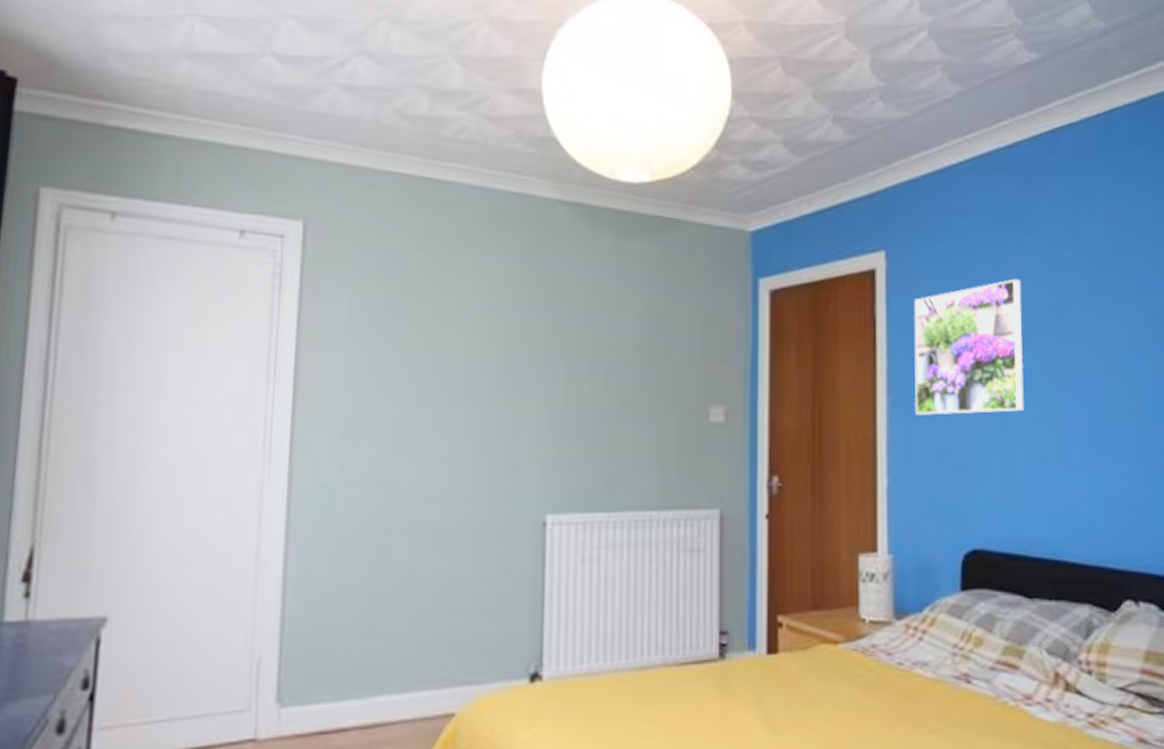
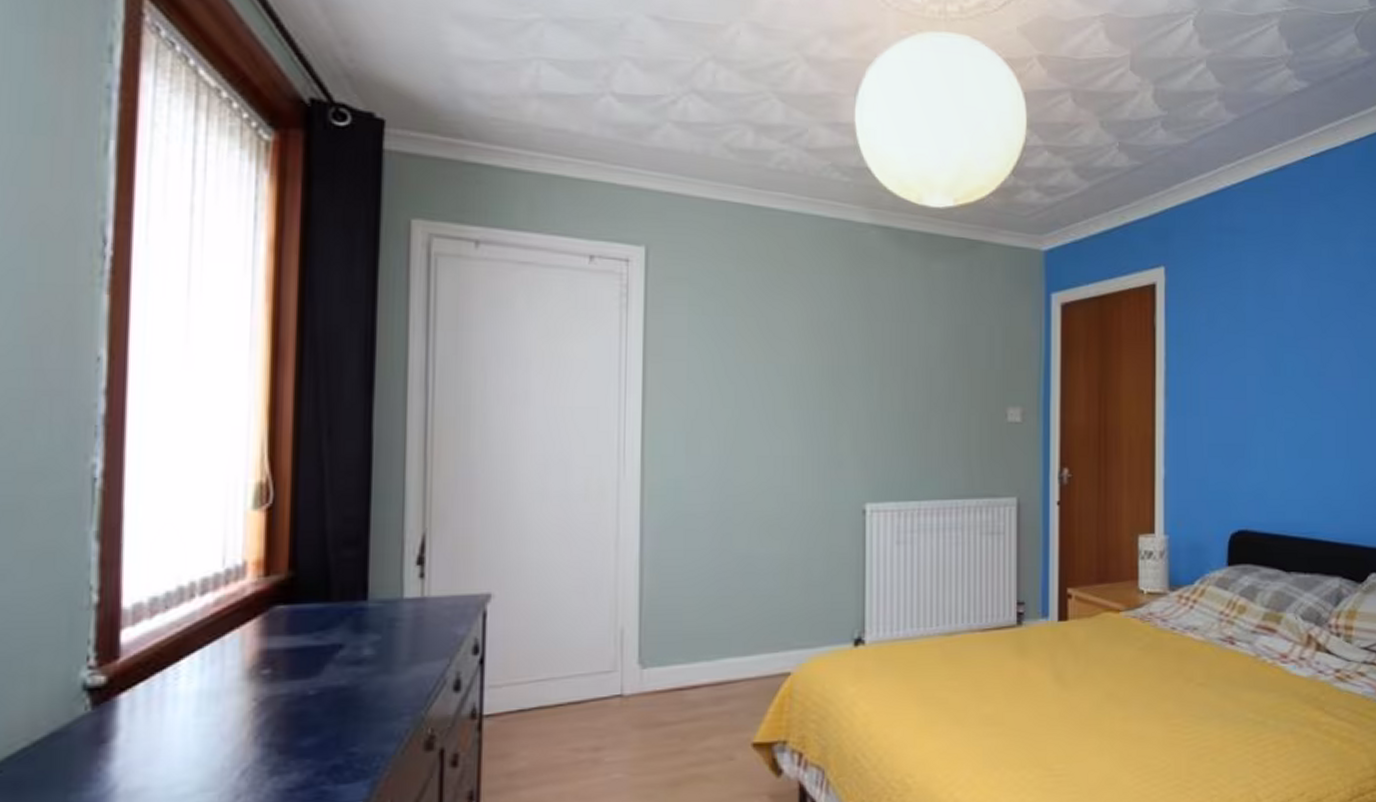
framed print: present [913,278,1024,415] -> none [1189,290,1287,414]

